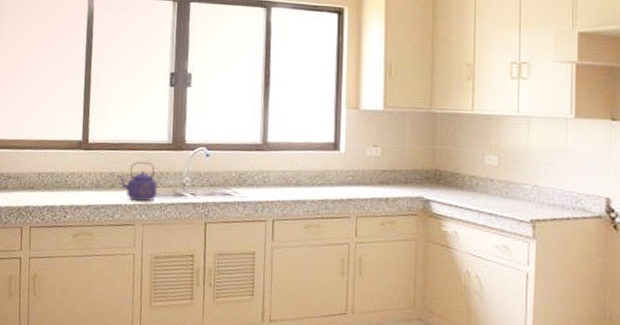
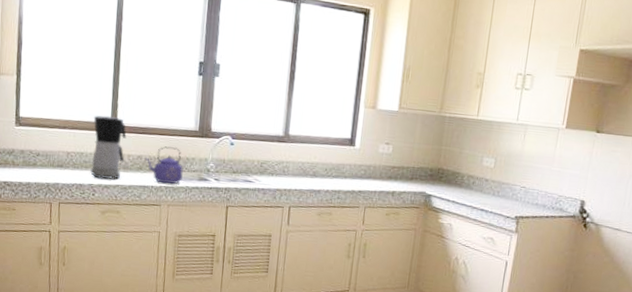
coffee maker: none [62,133,98,200] -> present [90,114,127,180]

